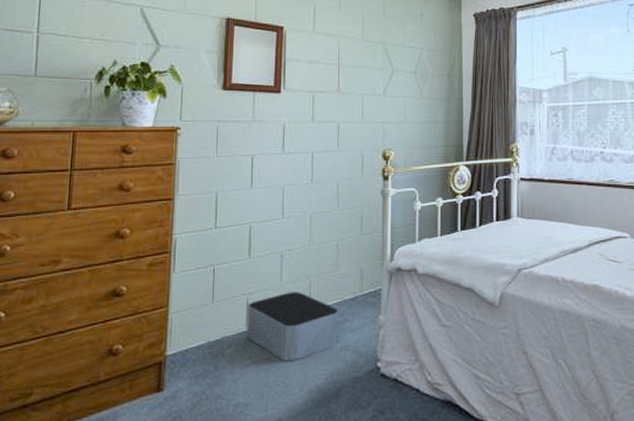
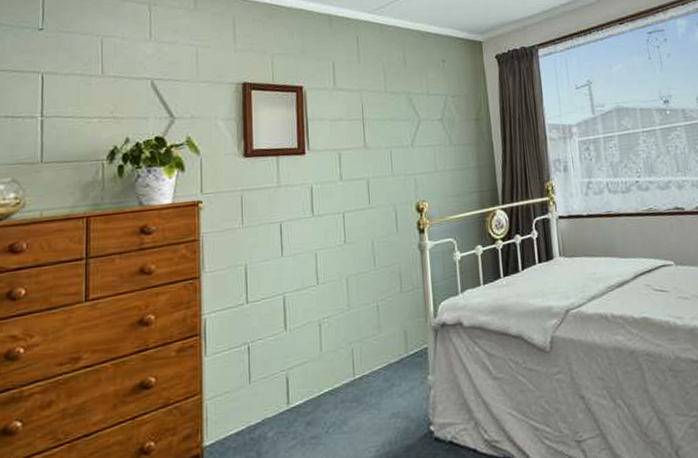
storage bin: present [246,292,339,362] -> none [287,360,387,438]

